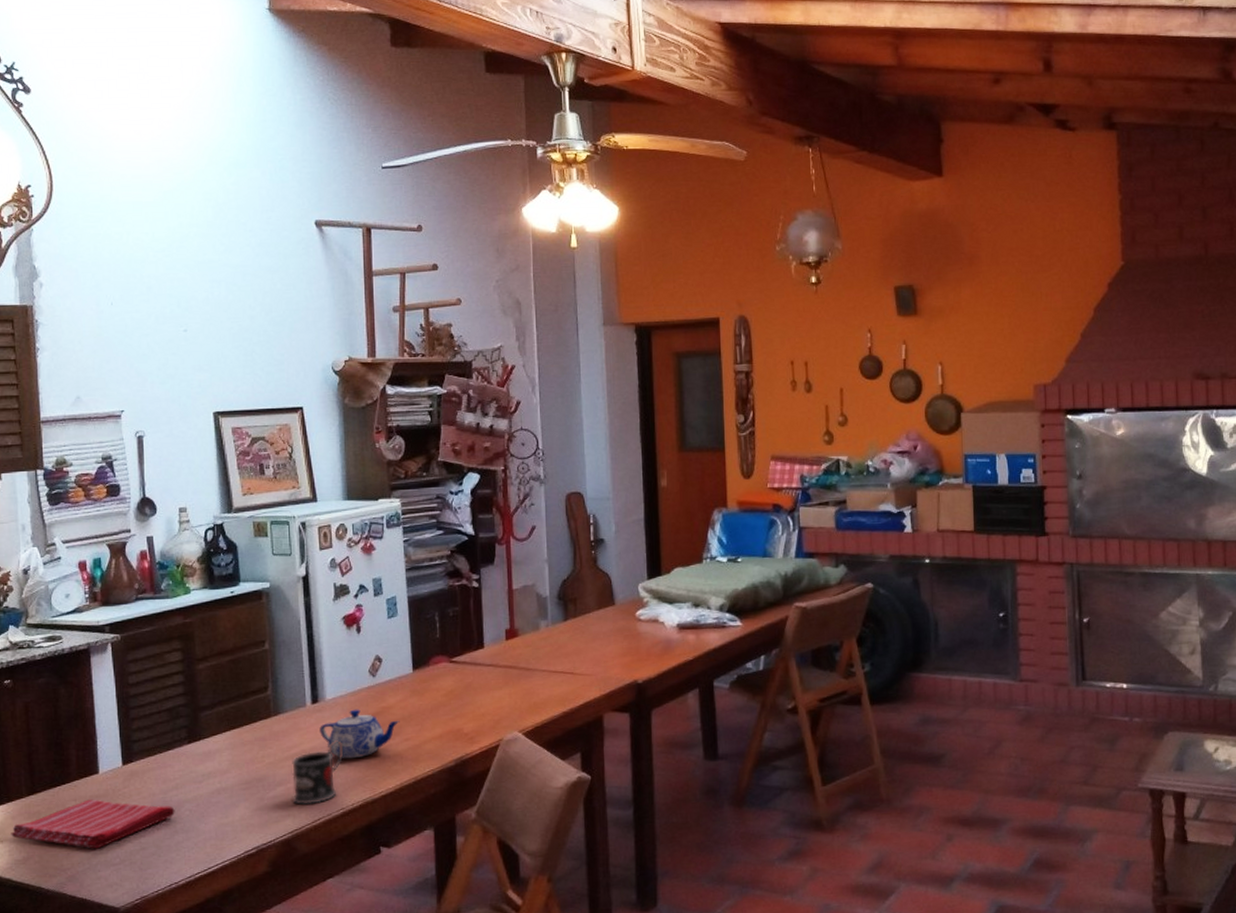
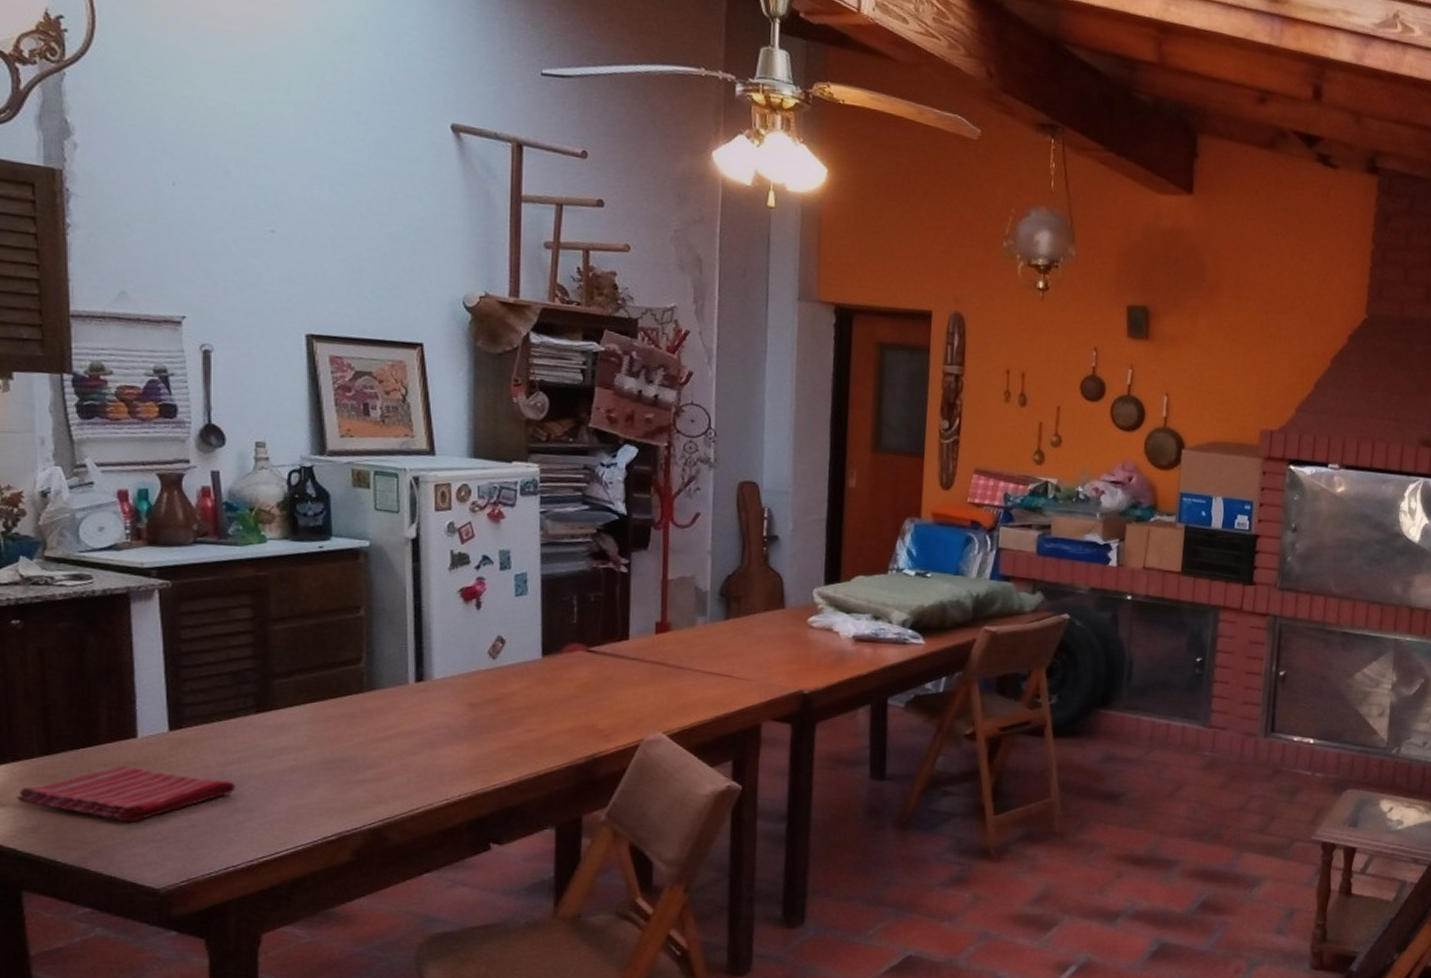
mug: present [292,740,344,806] -> none [385,725,452,793]
teapot: present [320,709,400,759] -> none [423,692,523,746]

